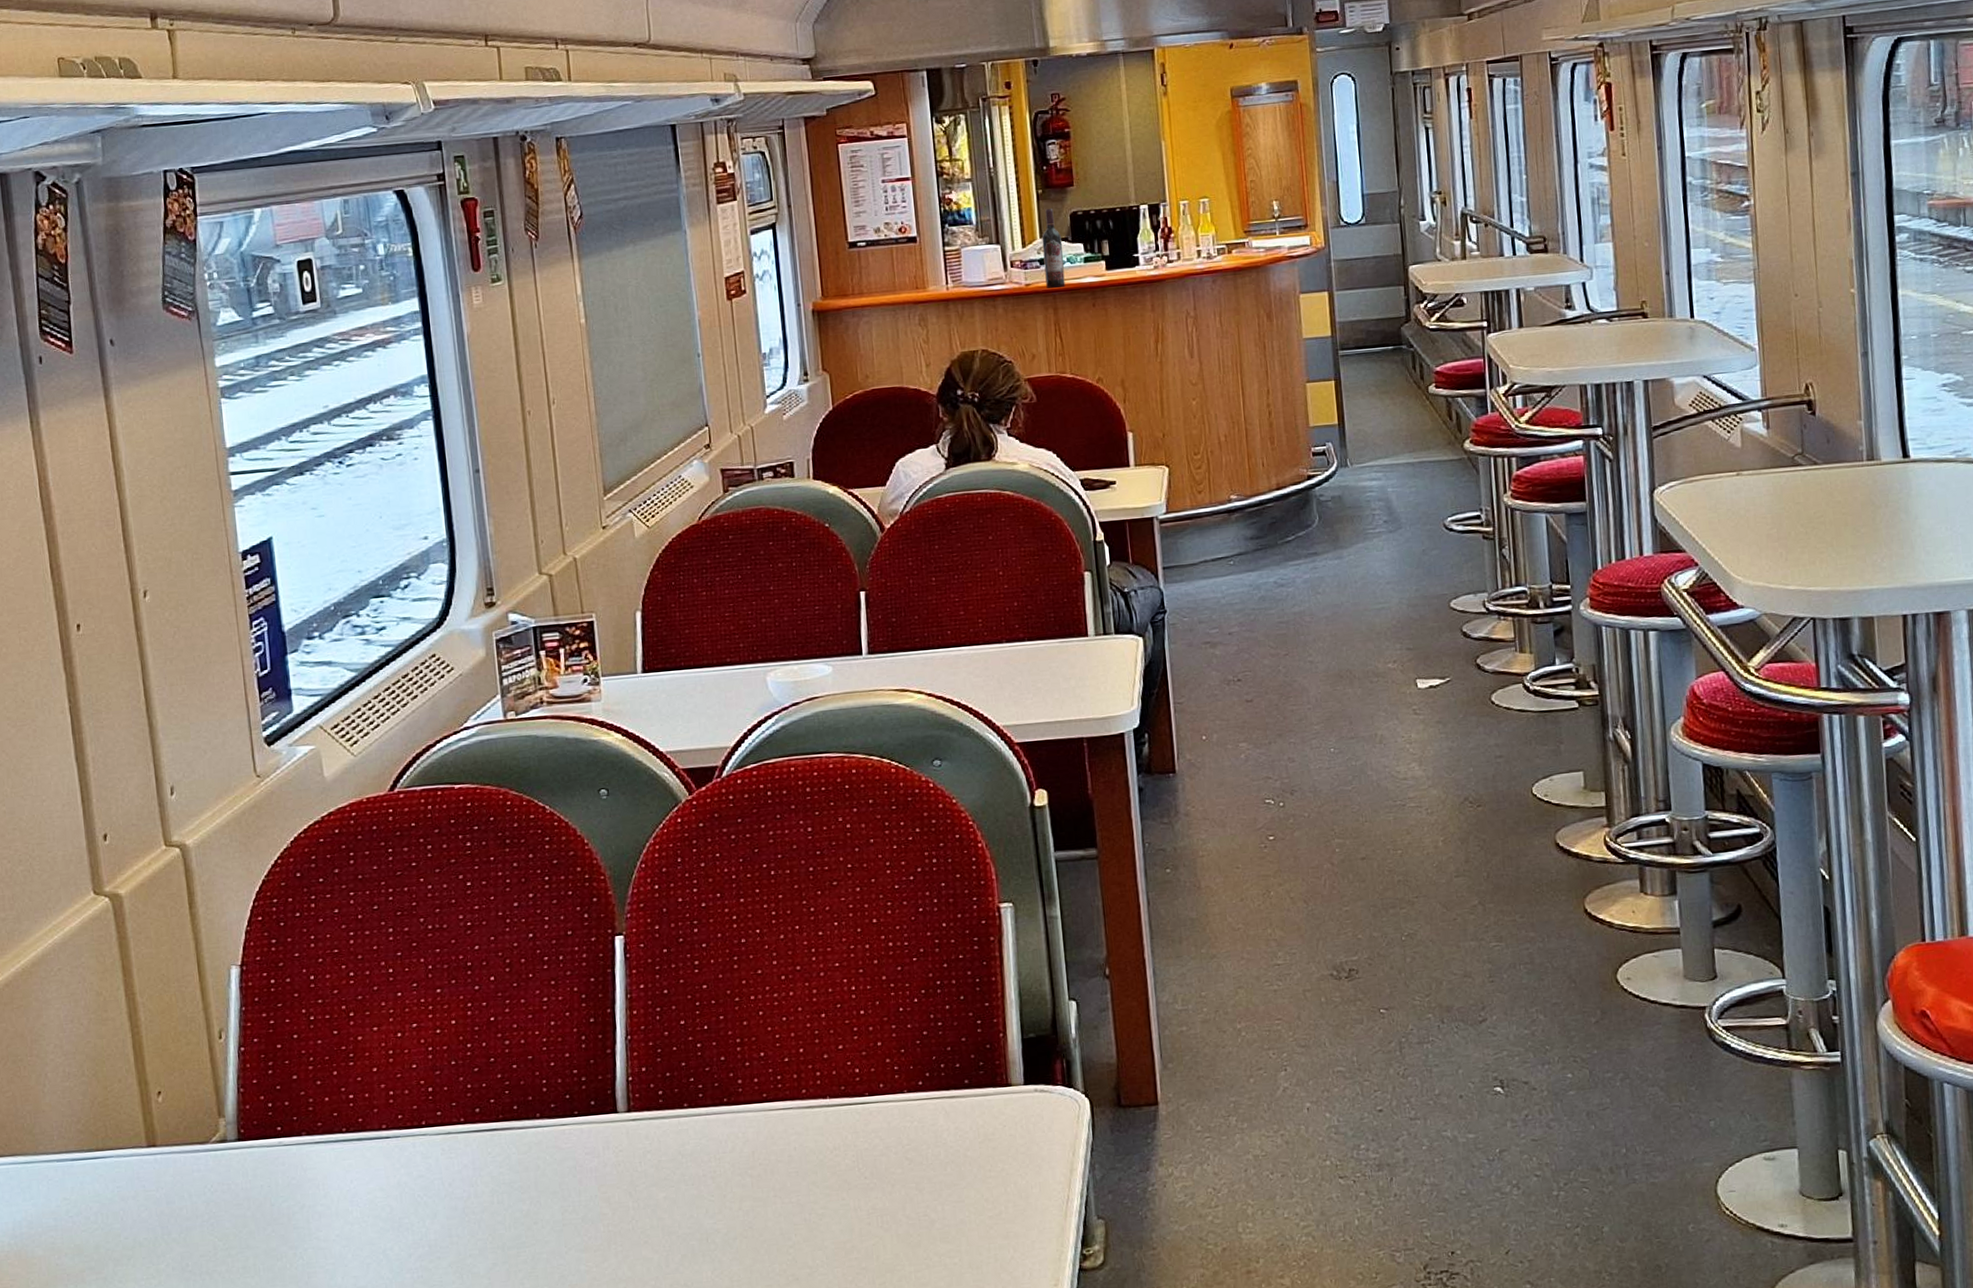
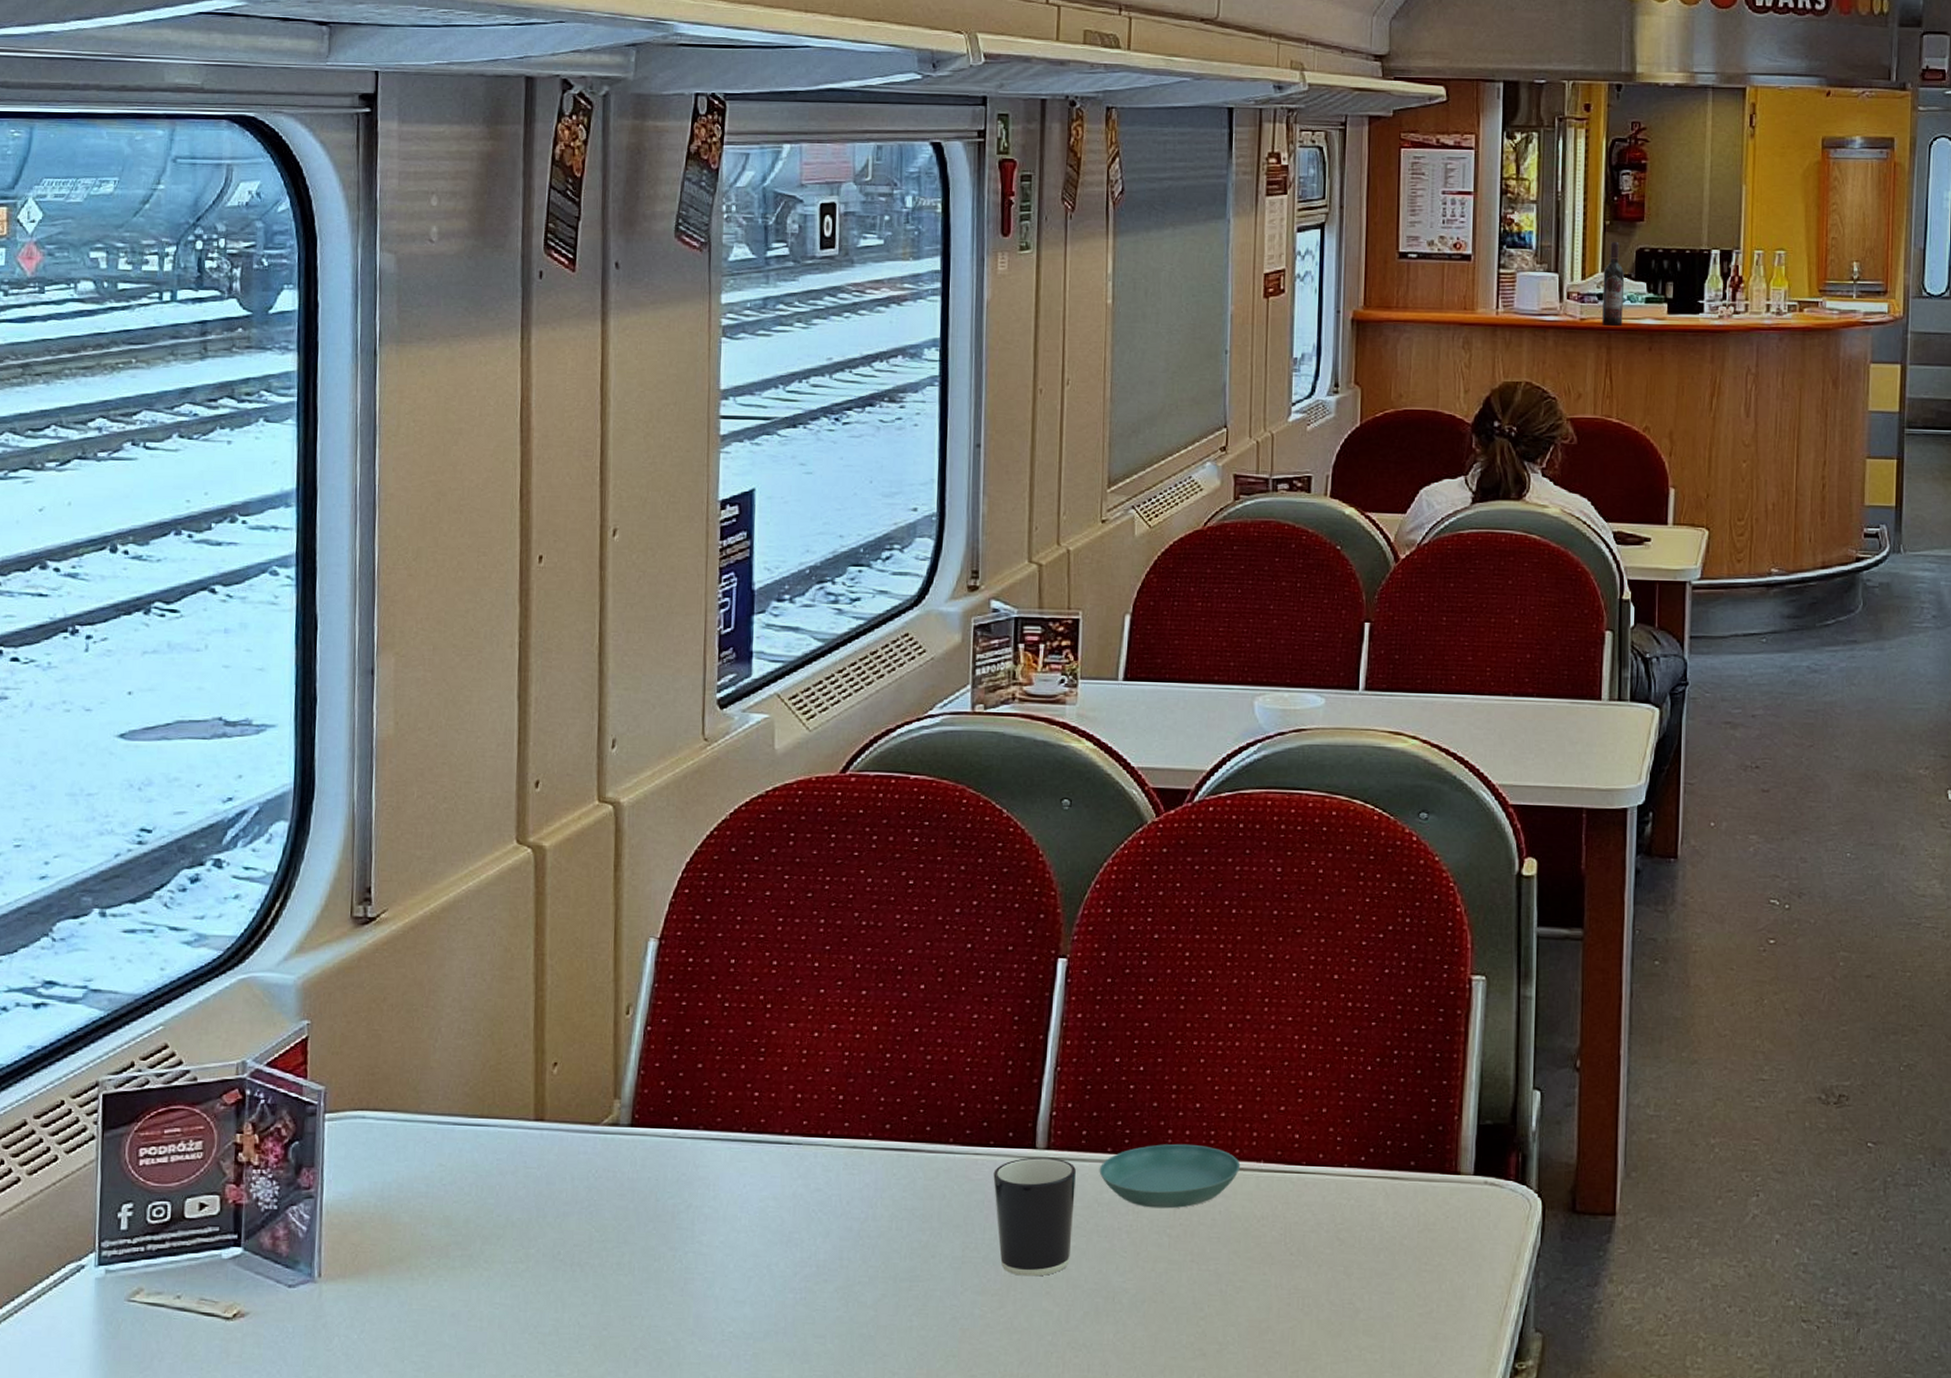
mug: none [581,1119,662,1230] -> present [993,1157,1076,1277]
saucer: none [678,1090,809,1153] -> present [1099,1143,1241,1209]

